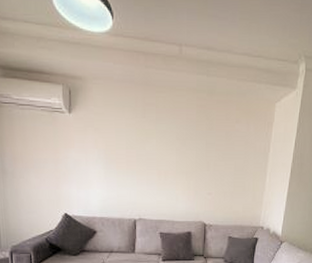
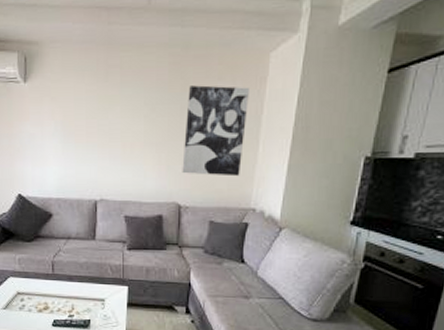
wall art: none [207,126,260,201] -> present [182,85,249,177]

